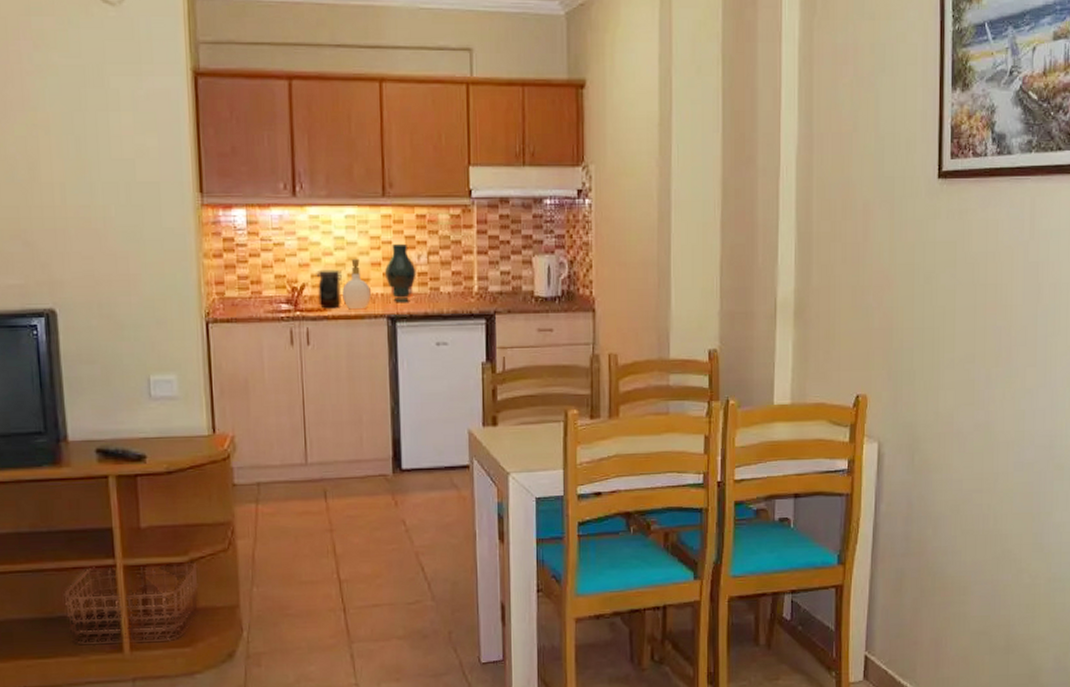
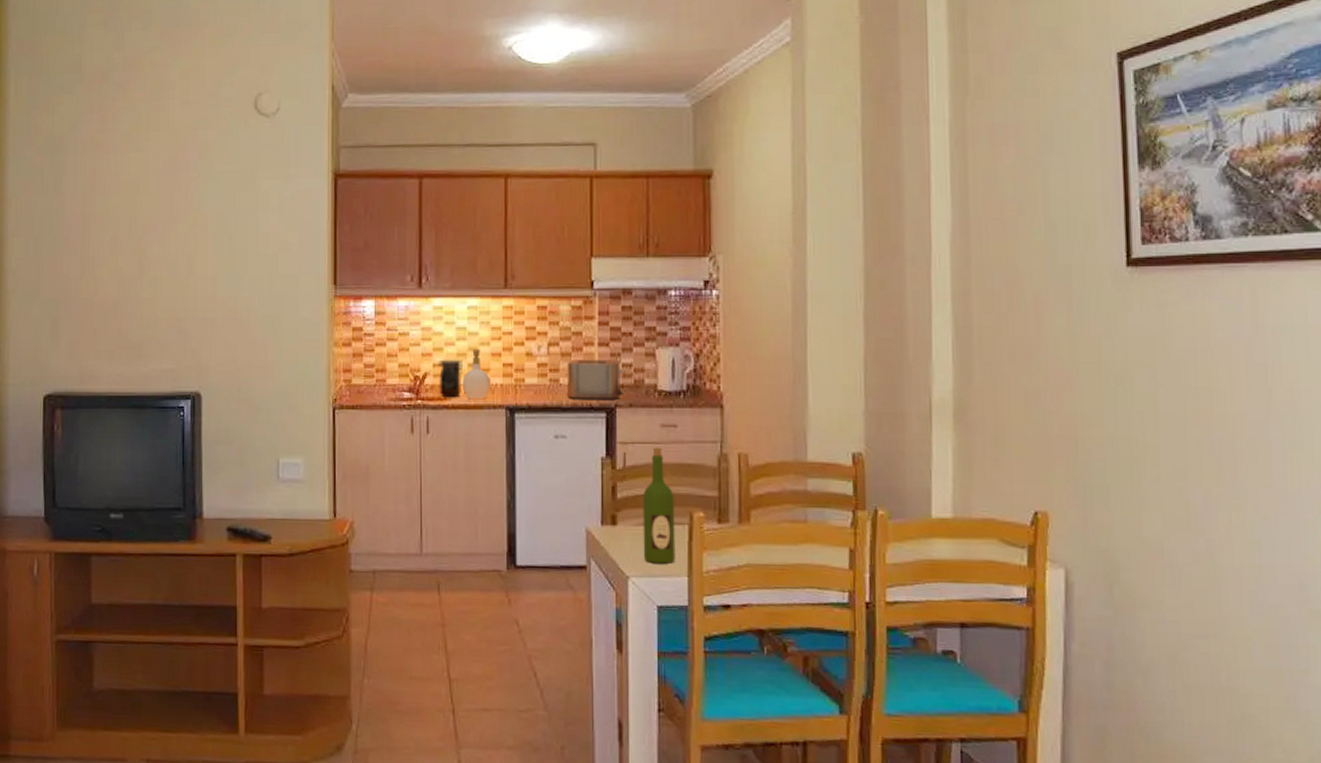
basket: present [64,562,199,645] -> none [189,644,314,727]
vase: present [384,243,417,302] -> none [504,334,536,393]
toaster: none [447,267,502,308] -> present [566,359,623,401]
wine bottle: none [521,351,552,459] -> present [642,447,676,564]

